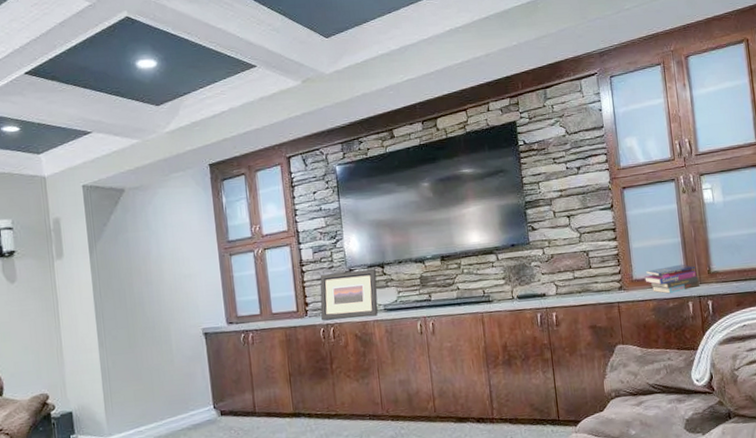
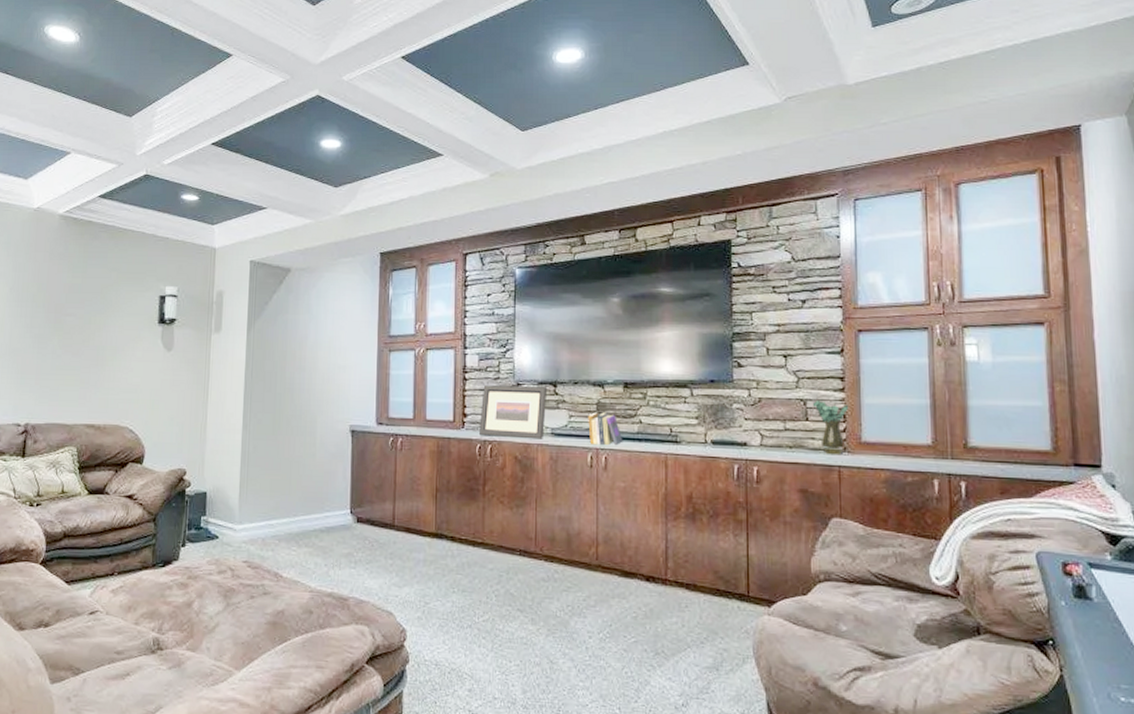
books: none [414,284,446,315] -> present [588,412,623,446]
vase: none [593,248,622,295] -> present [812,398,849,456]
books: present [644,264,699,294] -> none [877,431,950,466]

